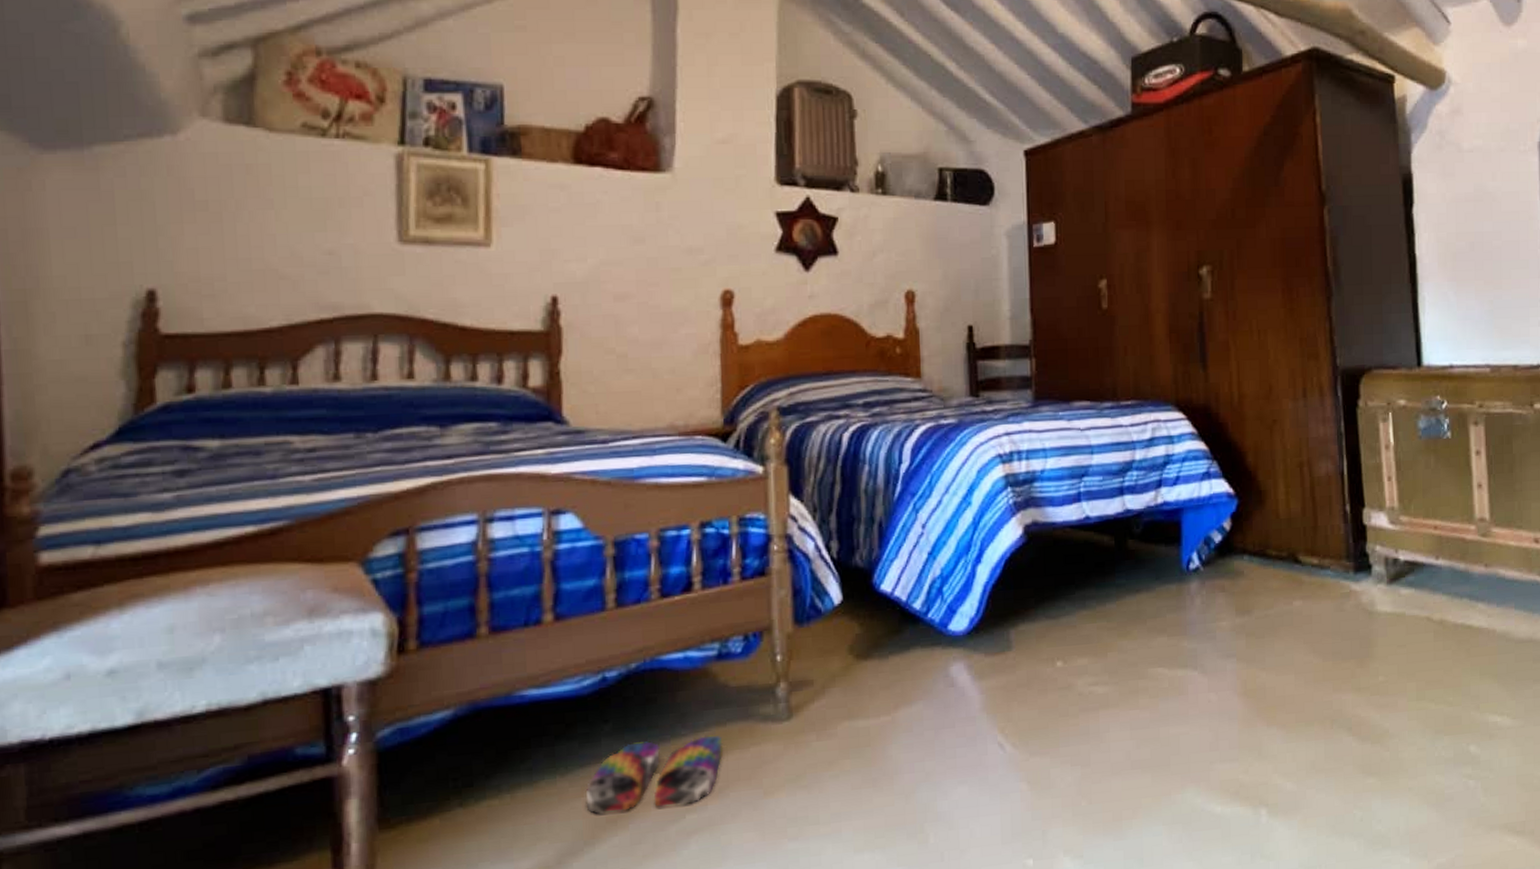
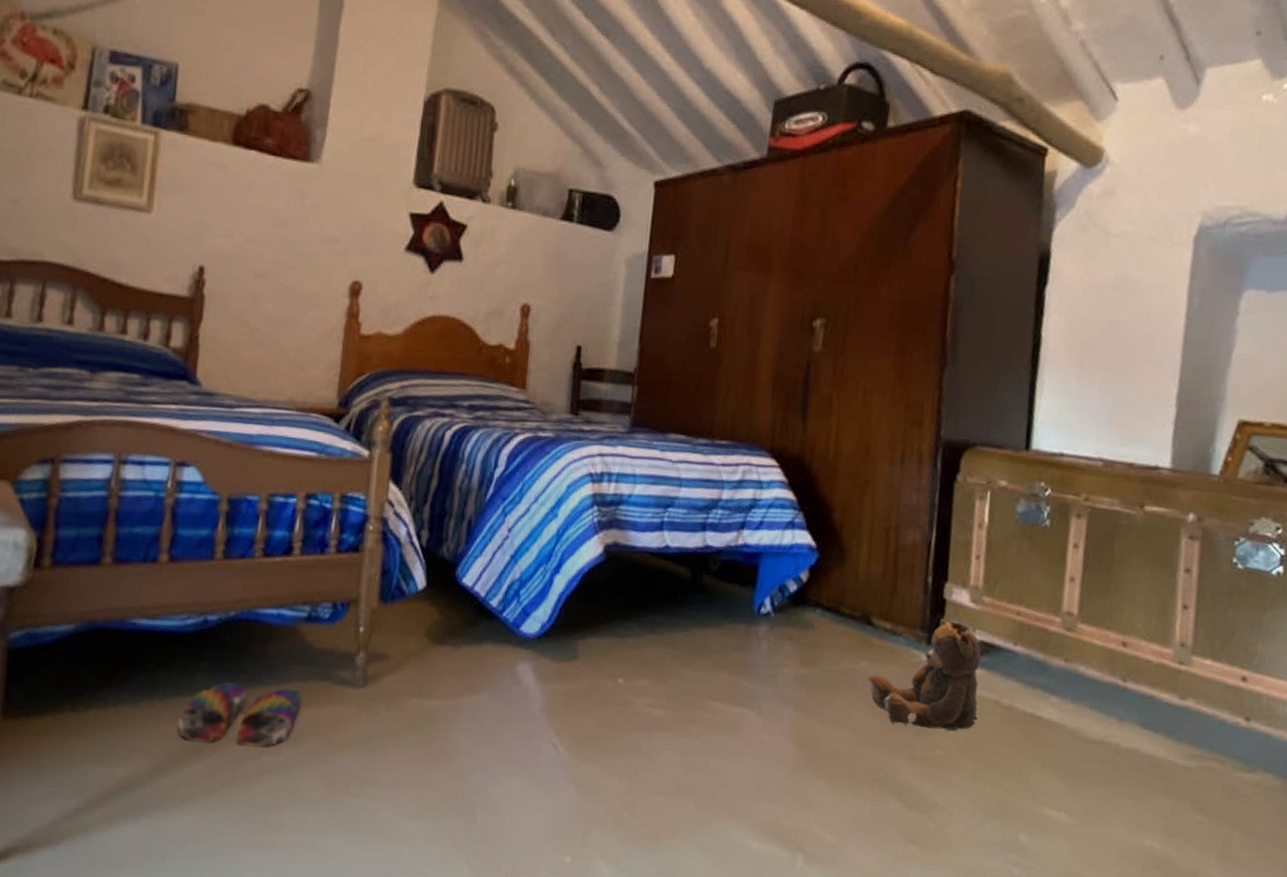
teddy bear: none [1300,543,1413,658] -> present [865,618,981,731]

